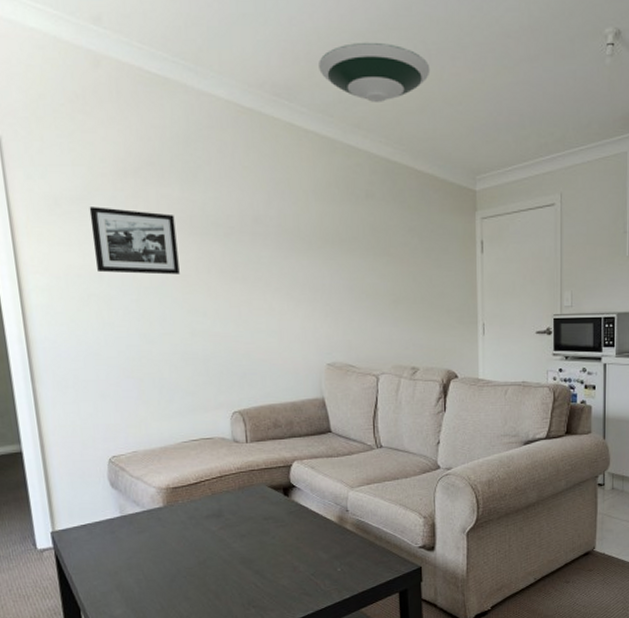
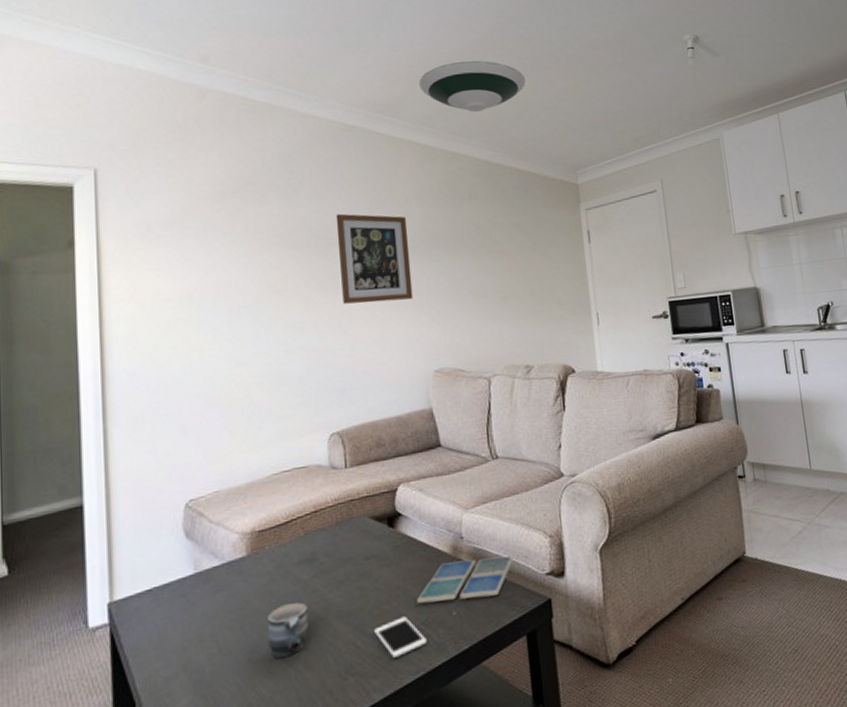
picture frame: present [89,207,180,275] -> none [183,229,276,296]
mug: none [183,548,217,589] -> present [267,602,309,659]
wall art: none [234,202,309,295] -> present [335,213,413,304]
cell phone: none [272,568,315,598] -> present [374,616,427,658]
drink coaster: none [308,529,391,560] -> present [417,555,514,604]

